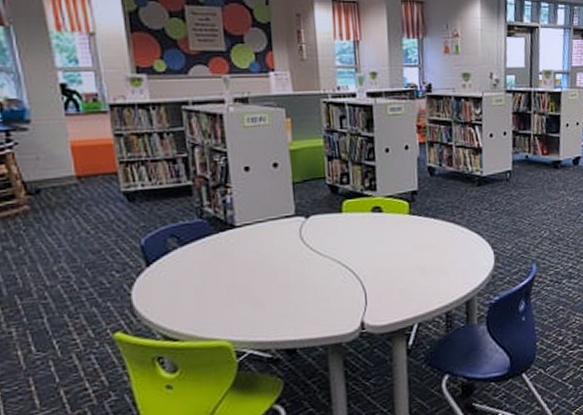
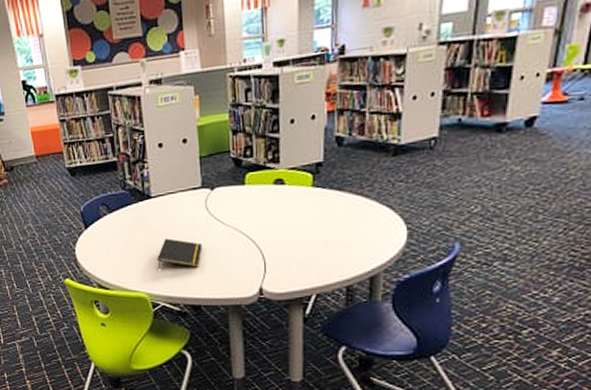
notepad: none [242,273,297,310] -> present [157,238,202,269]

